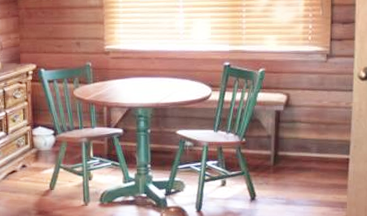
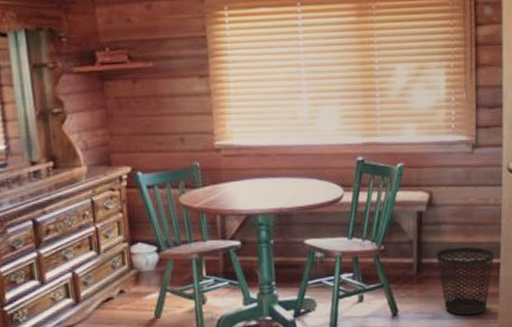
wastebasket: none [291,143,345,204] -> present [435,247,495,316]

